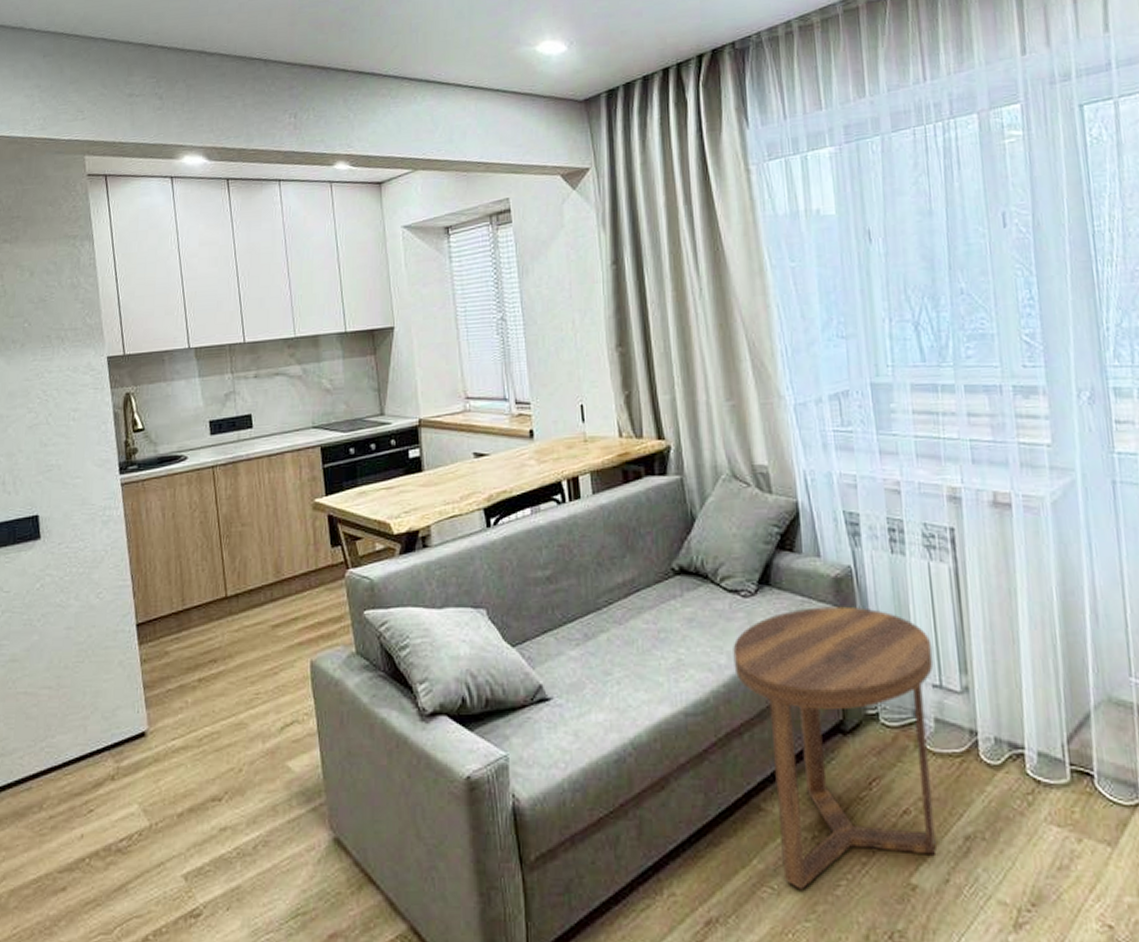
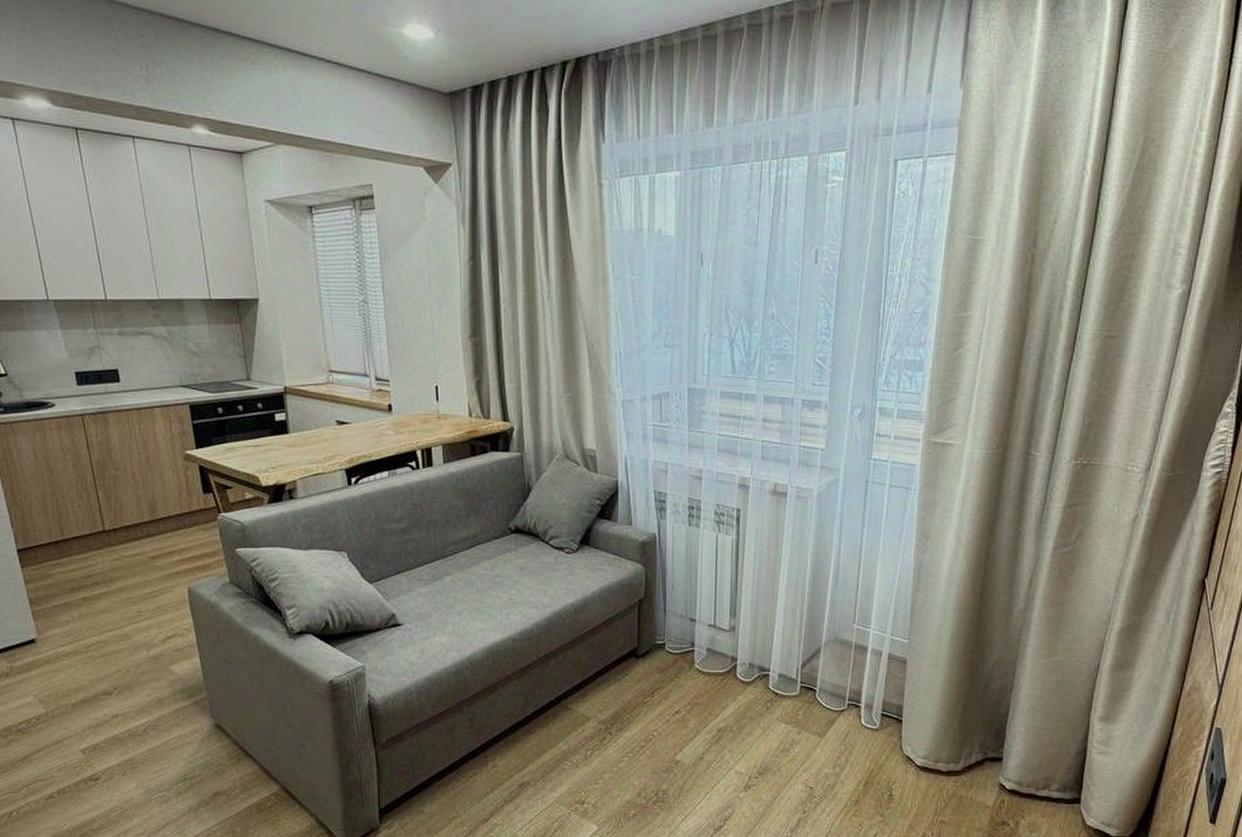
side table: present [733,606,937,890] -> none [555,563,712,763]

